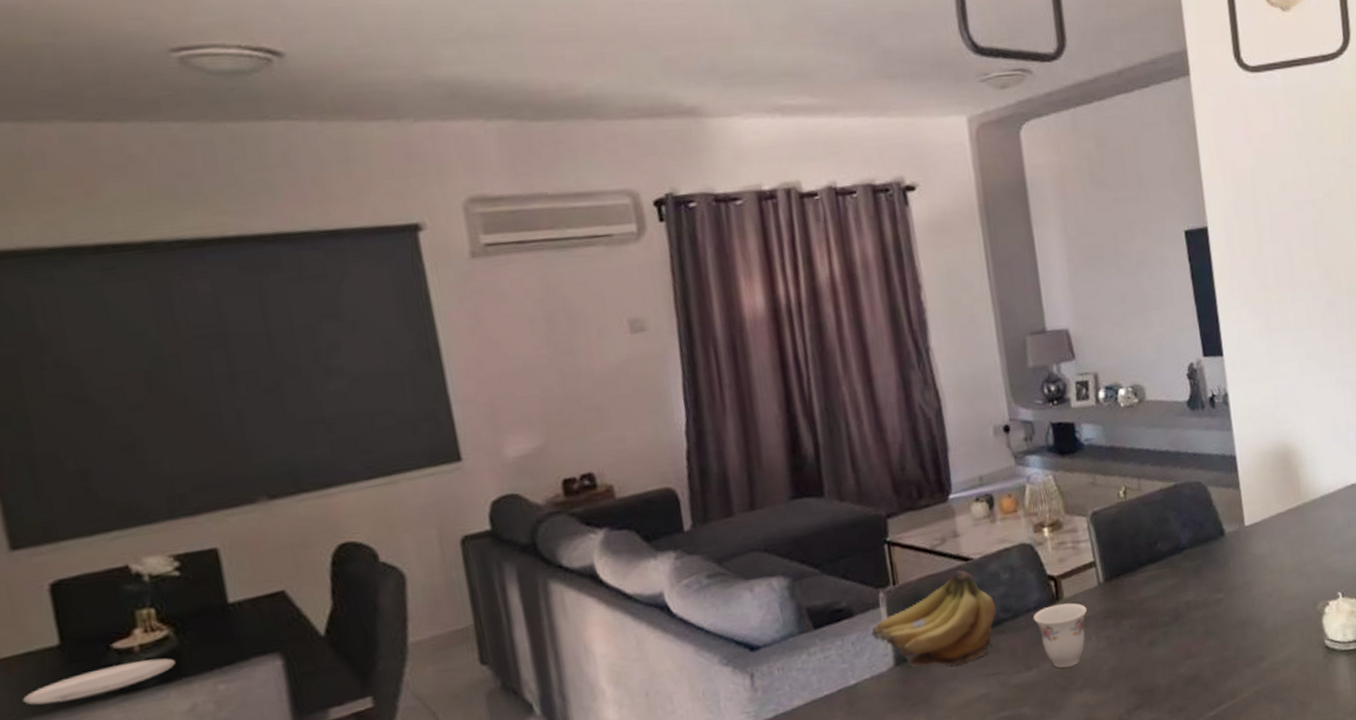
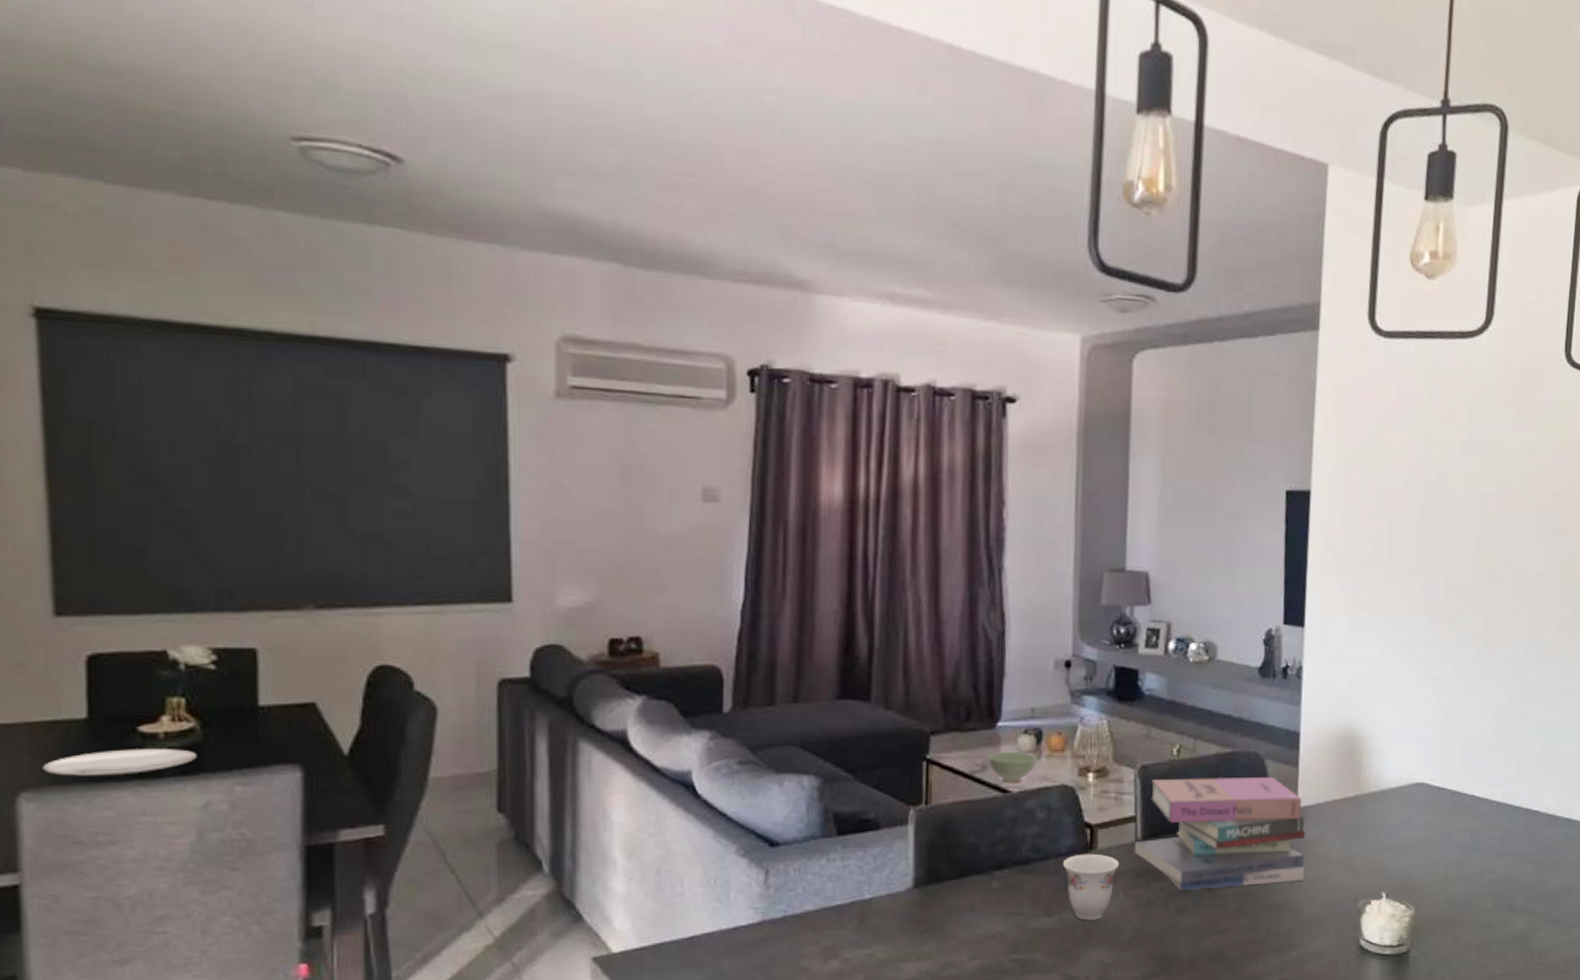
fruit: present [870,570,997,667] -> none [893,801,1027,898]
bowl: none [945,519,993,552] -> present [988,751,1037,784]
books: none [1098,501,1263,624] -> present [1134,776,1306,891]

